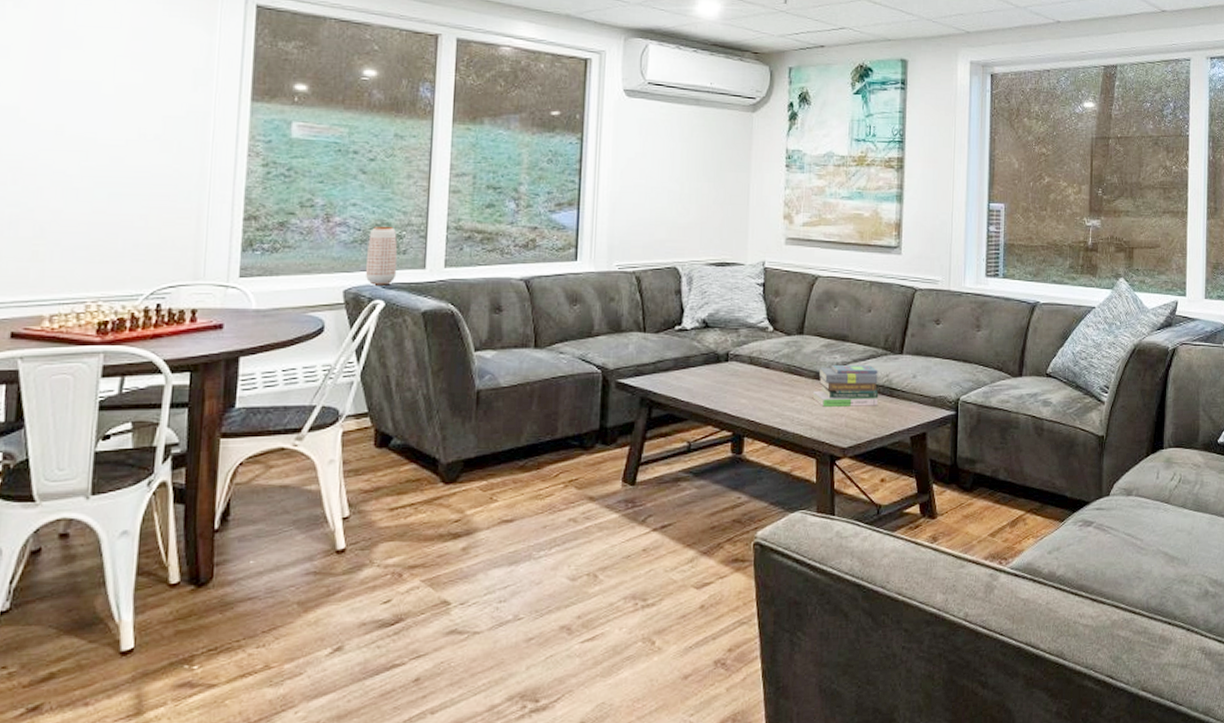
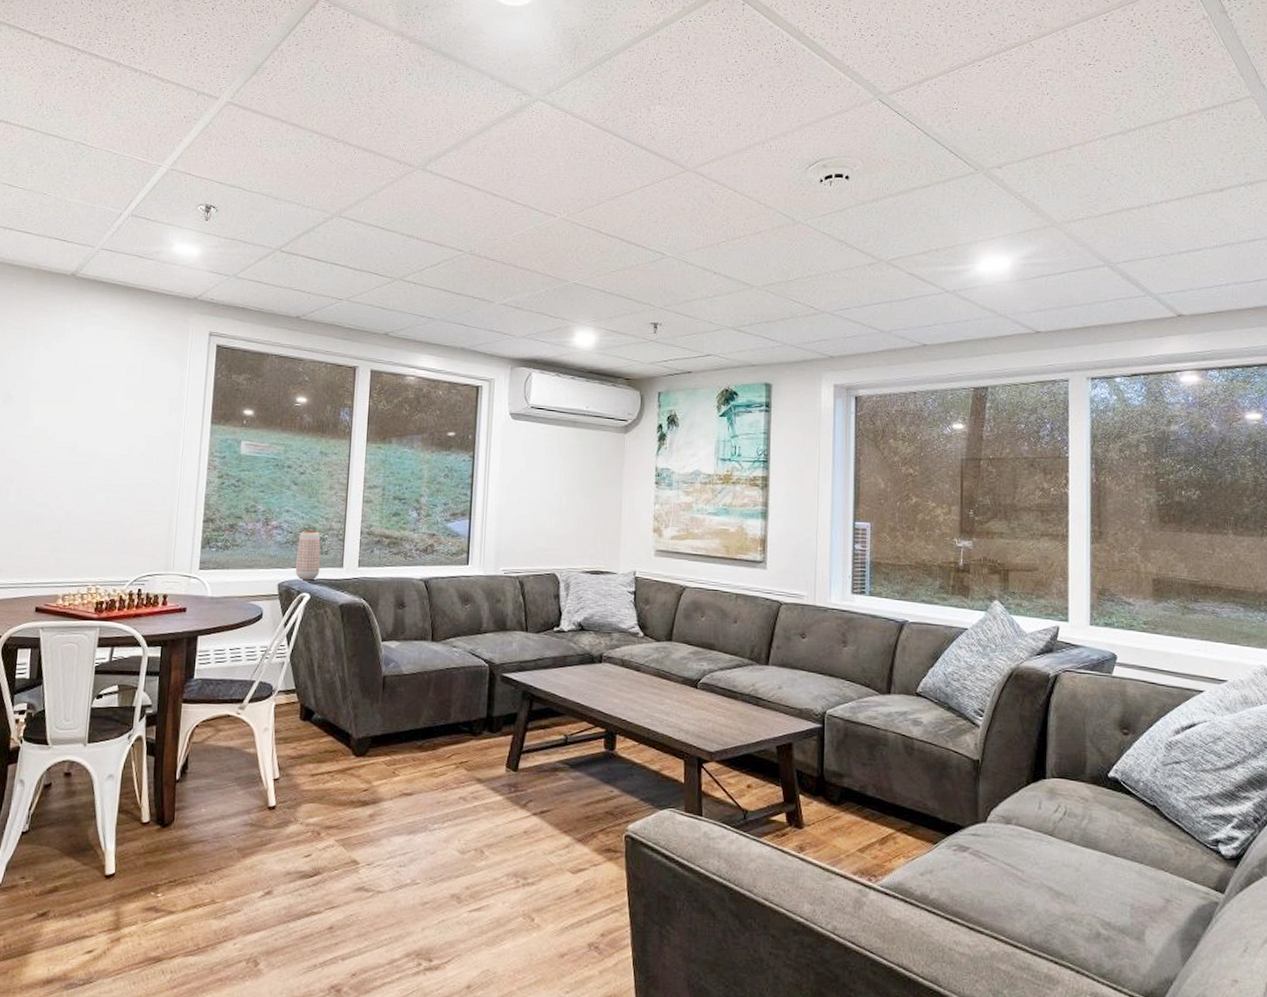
books: present [812,365,879,407] -> none [680,672,745,714]

